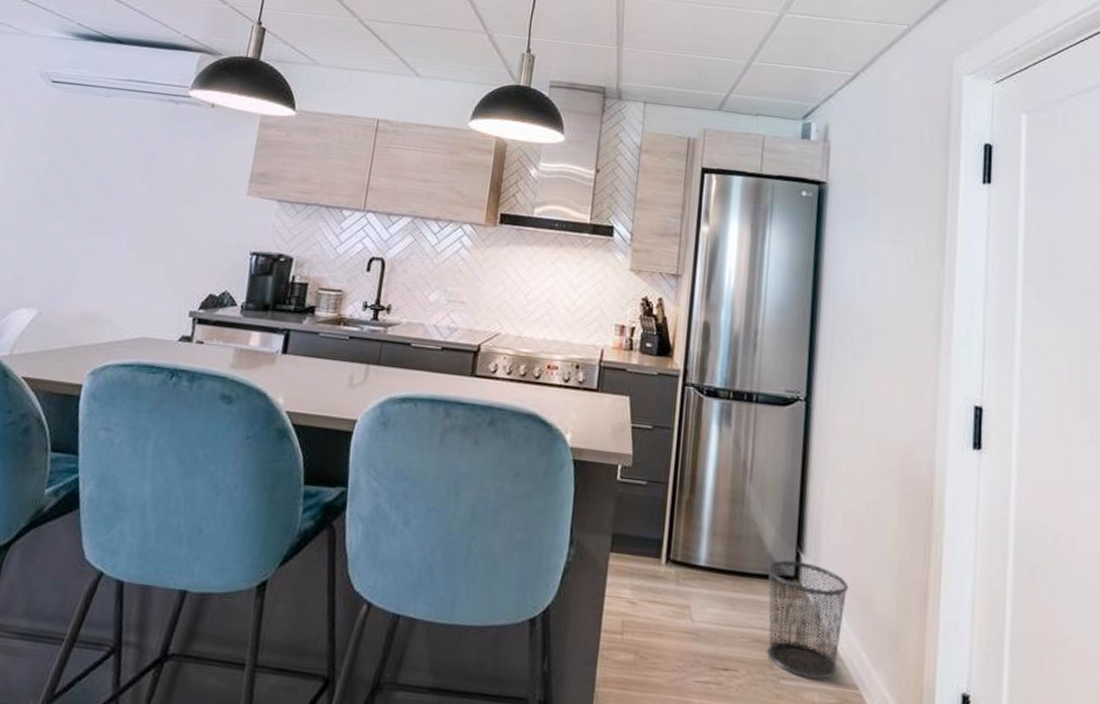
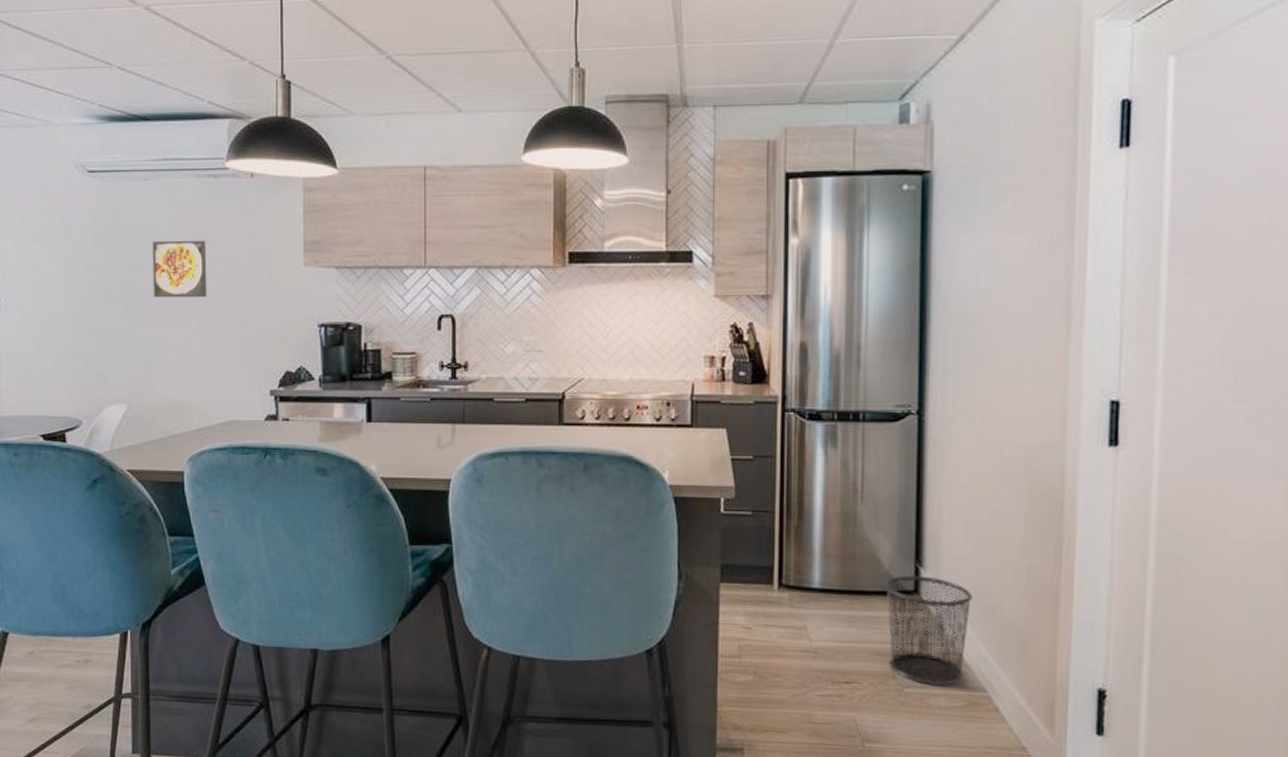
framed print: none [90,153,155,214] -> present [152,240,207,298]

